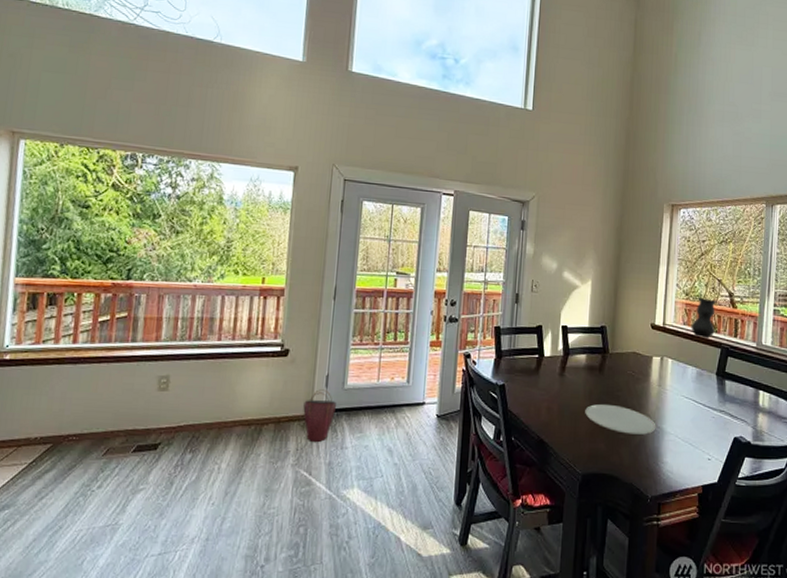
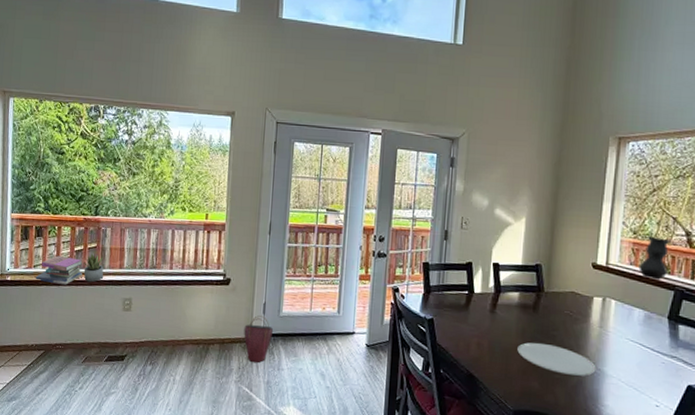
books: none [44,327,108,363] -> present [35,255,82,285]
succulent plant: none [109,324,135,359] -> present [83,253,104,283]

